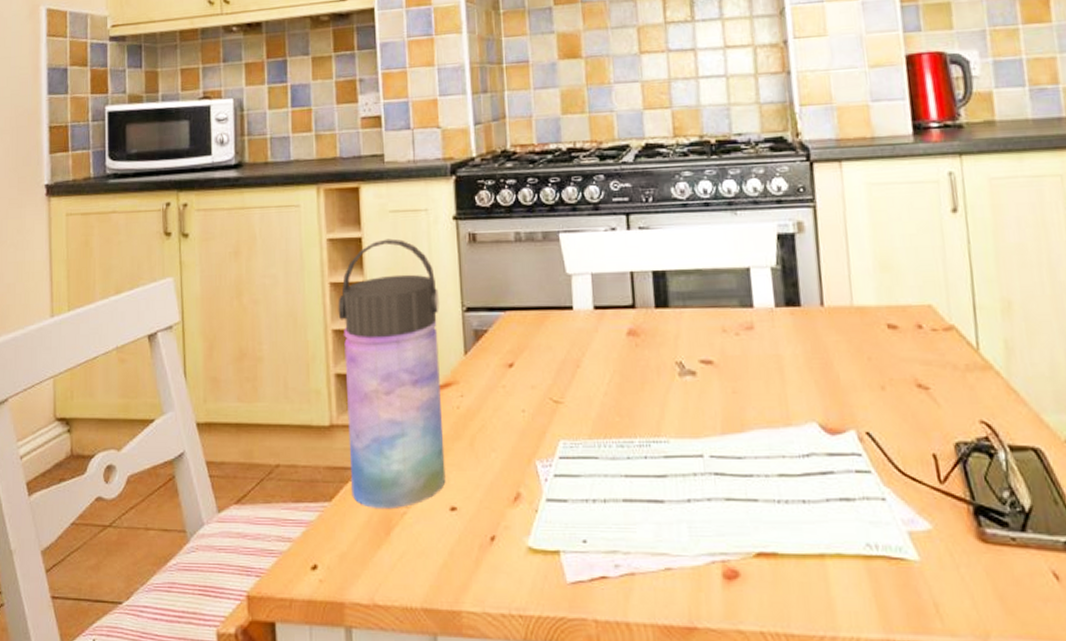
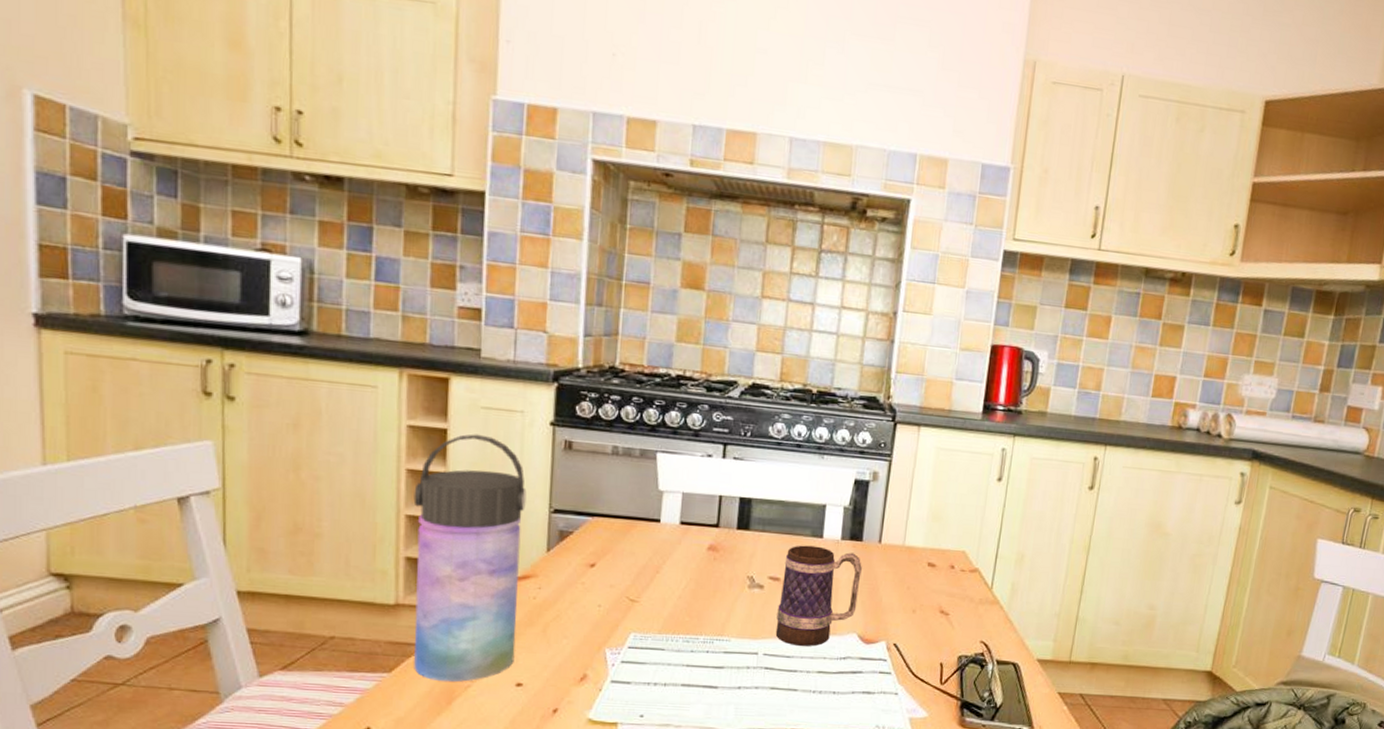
mug: none [714,318,810,443] -> present [775,545,862,647]

